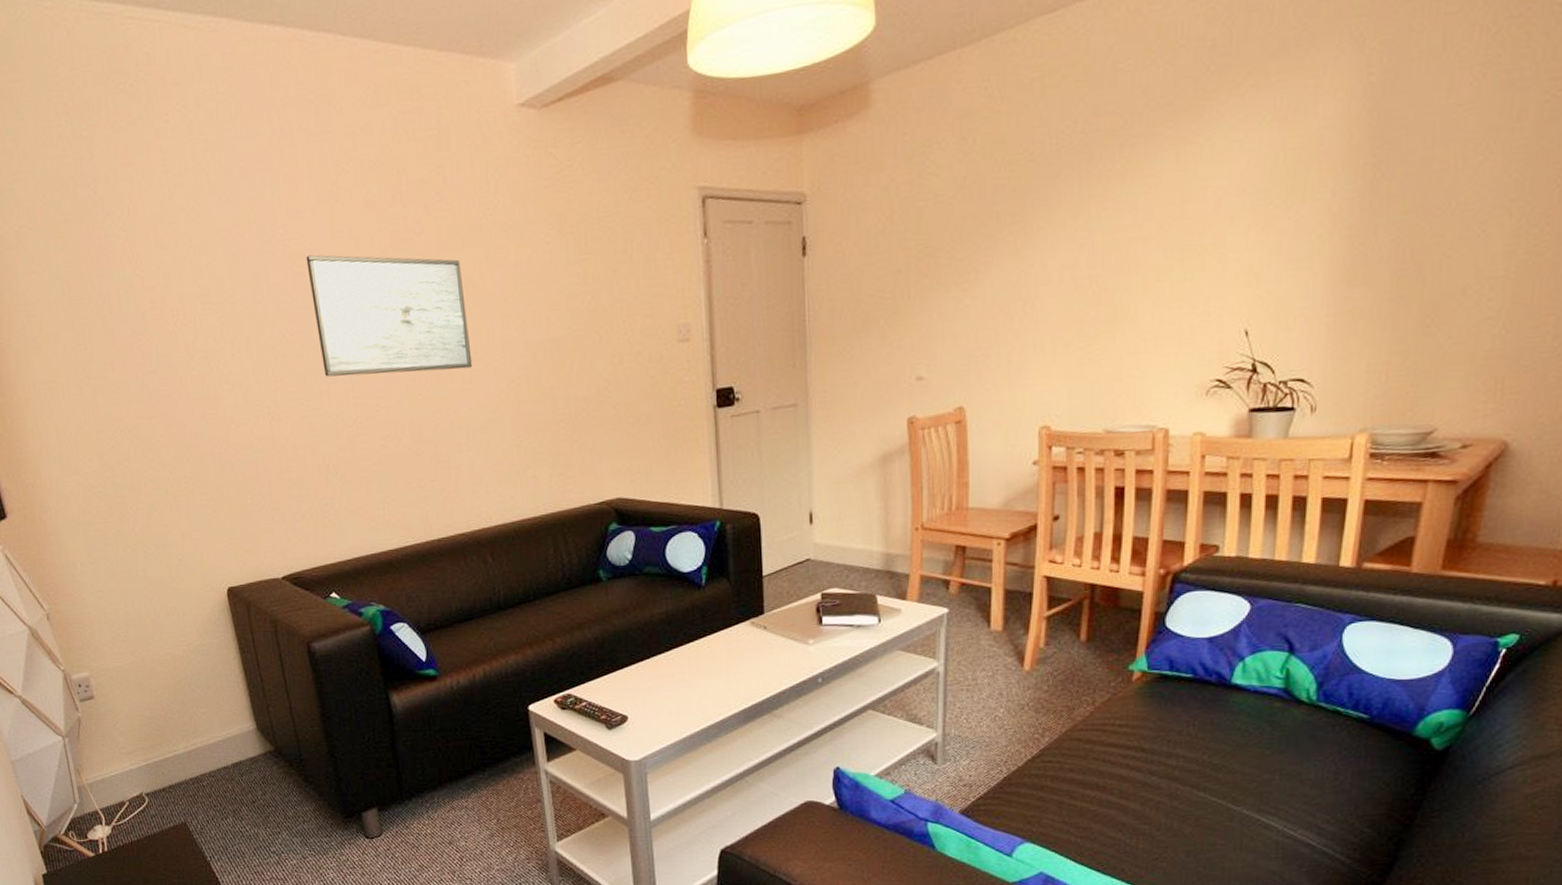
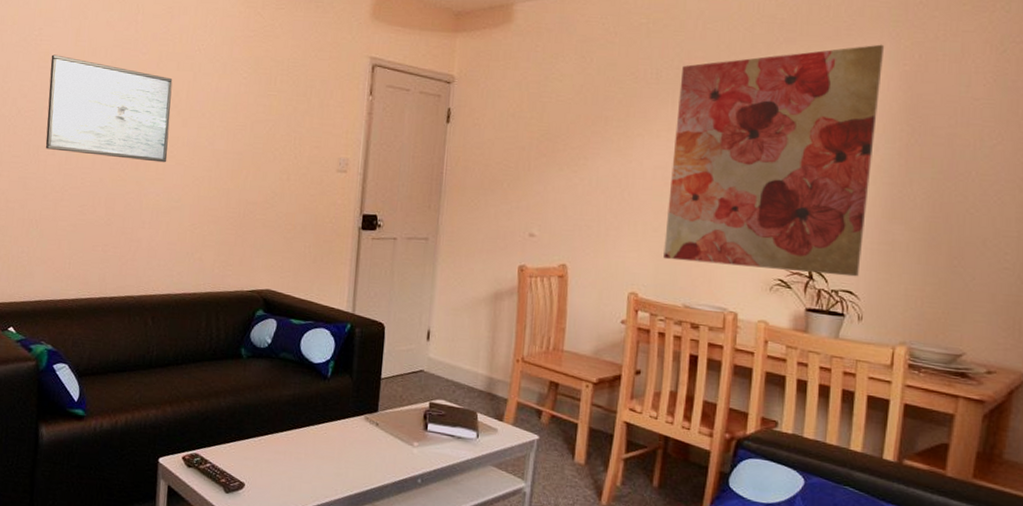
wall art: none [1078,51,1345,379] -> present [663,44,885,277]

